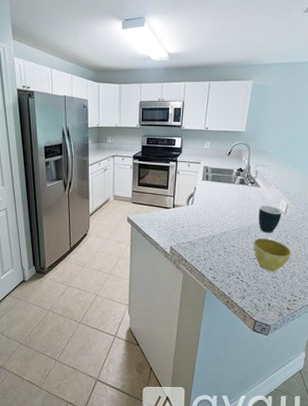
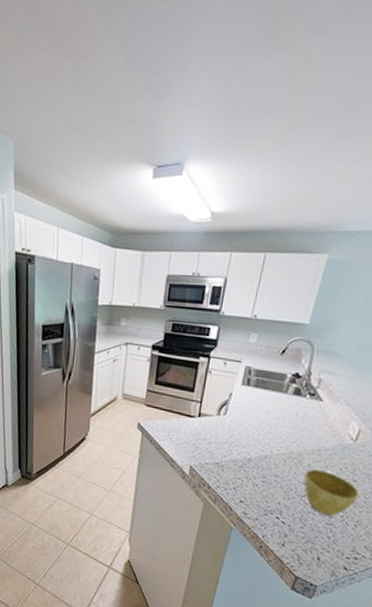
mug: present [258,205,282,233] -> none [314,426,351,465]

